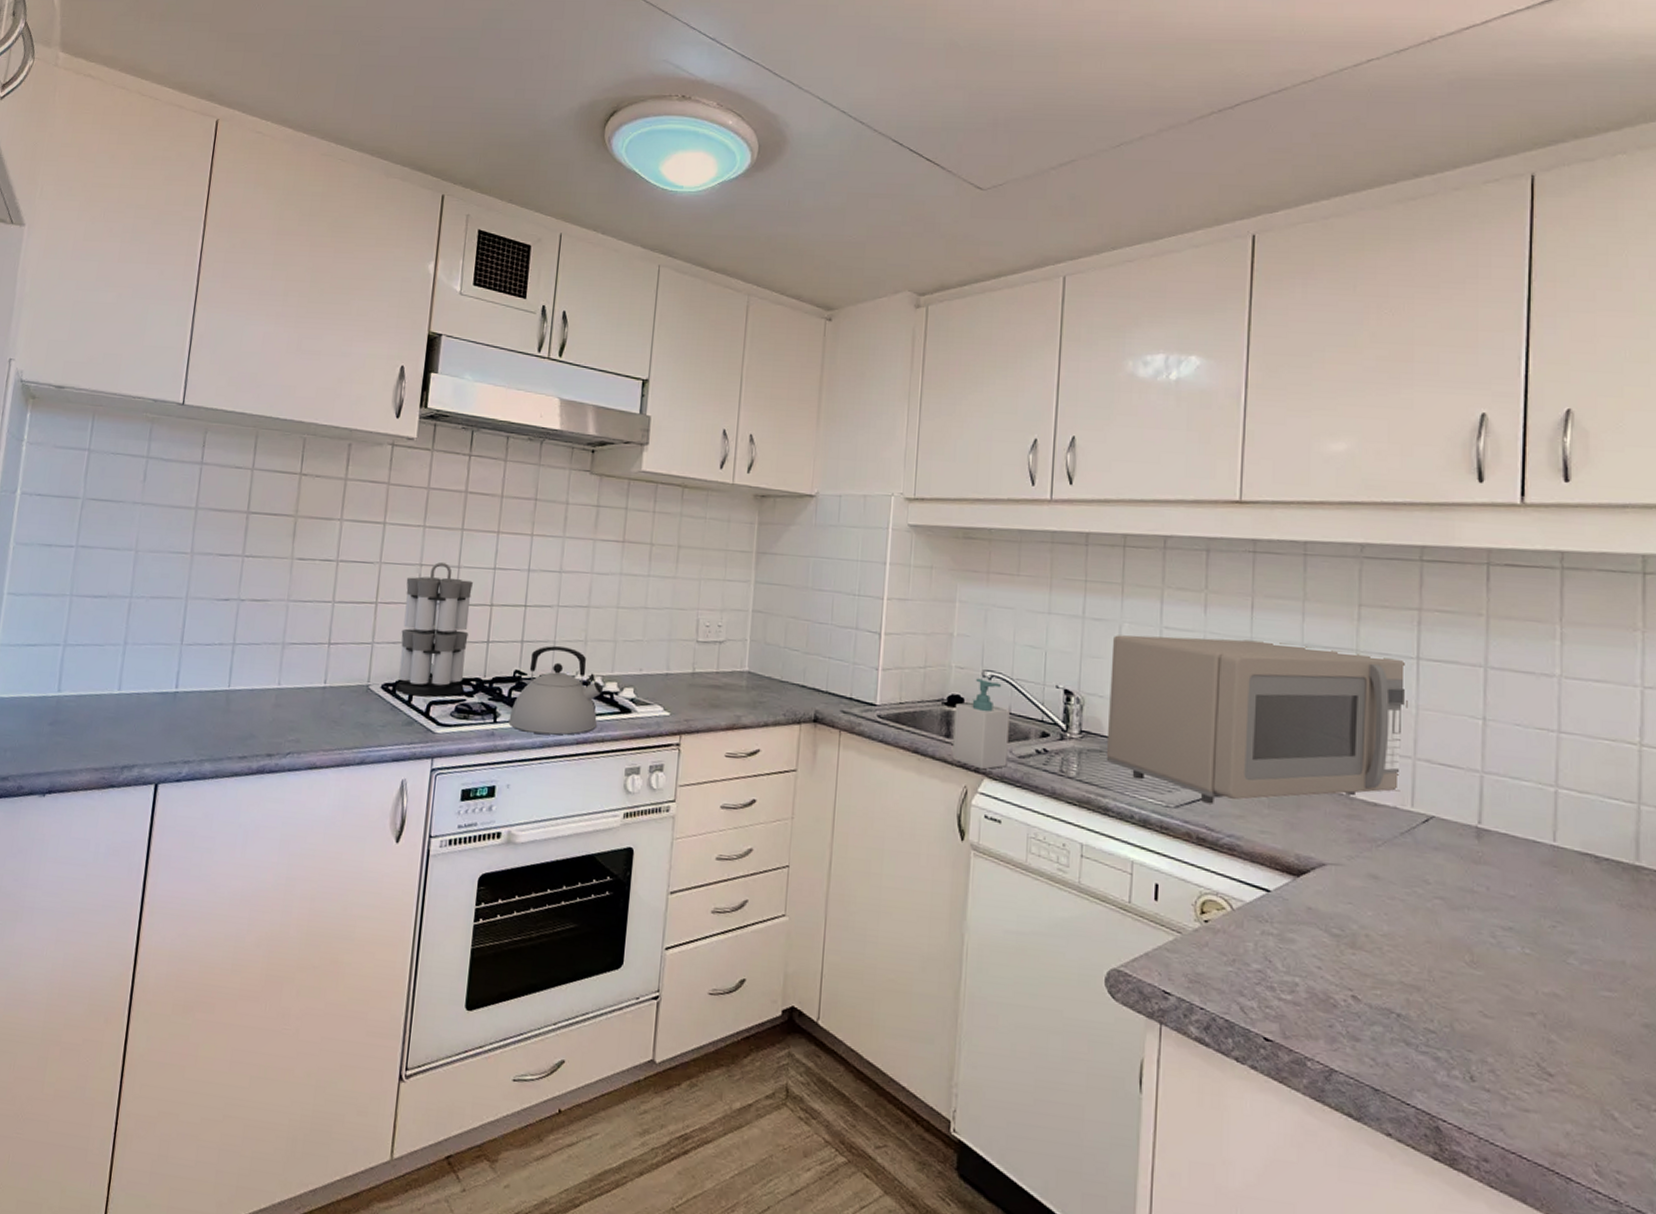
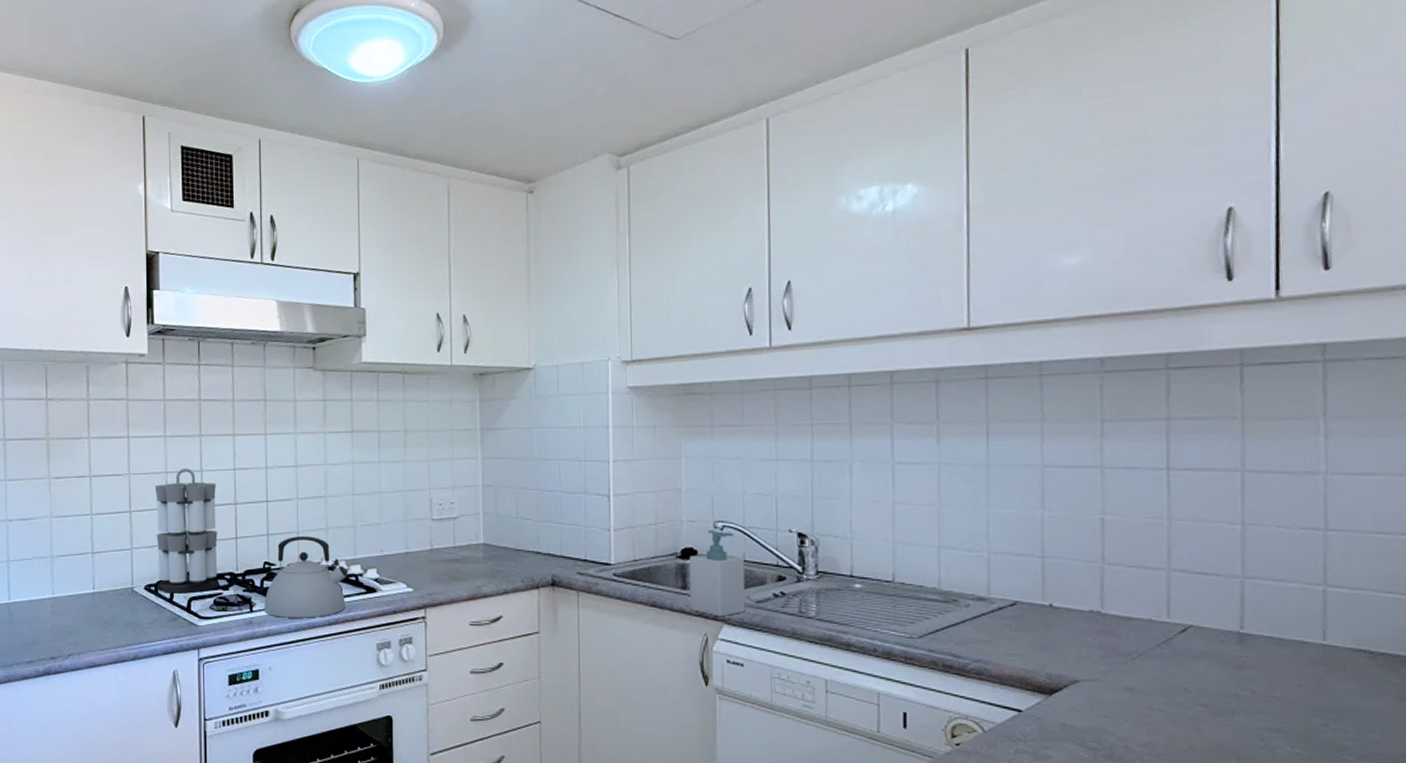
microwave: present [1106,635,1408,804] -> none [843,466,1159,632]

